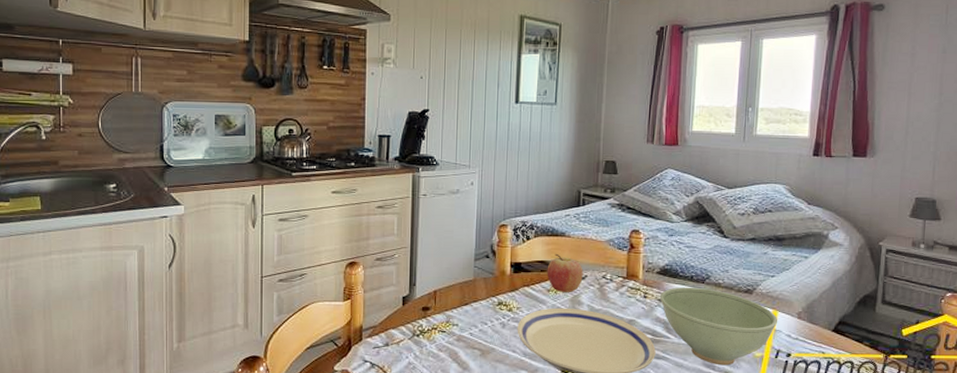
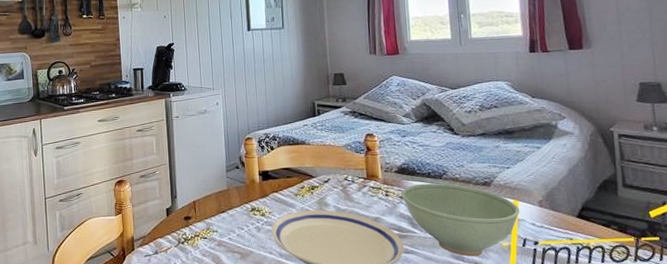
fruit: present [547,253,583,293] -> none [292,160,327,196]

